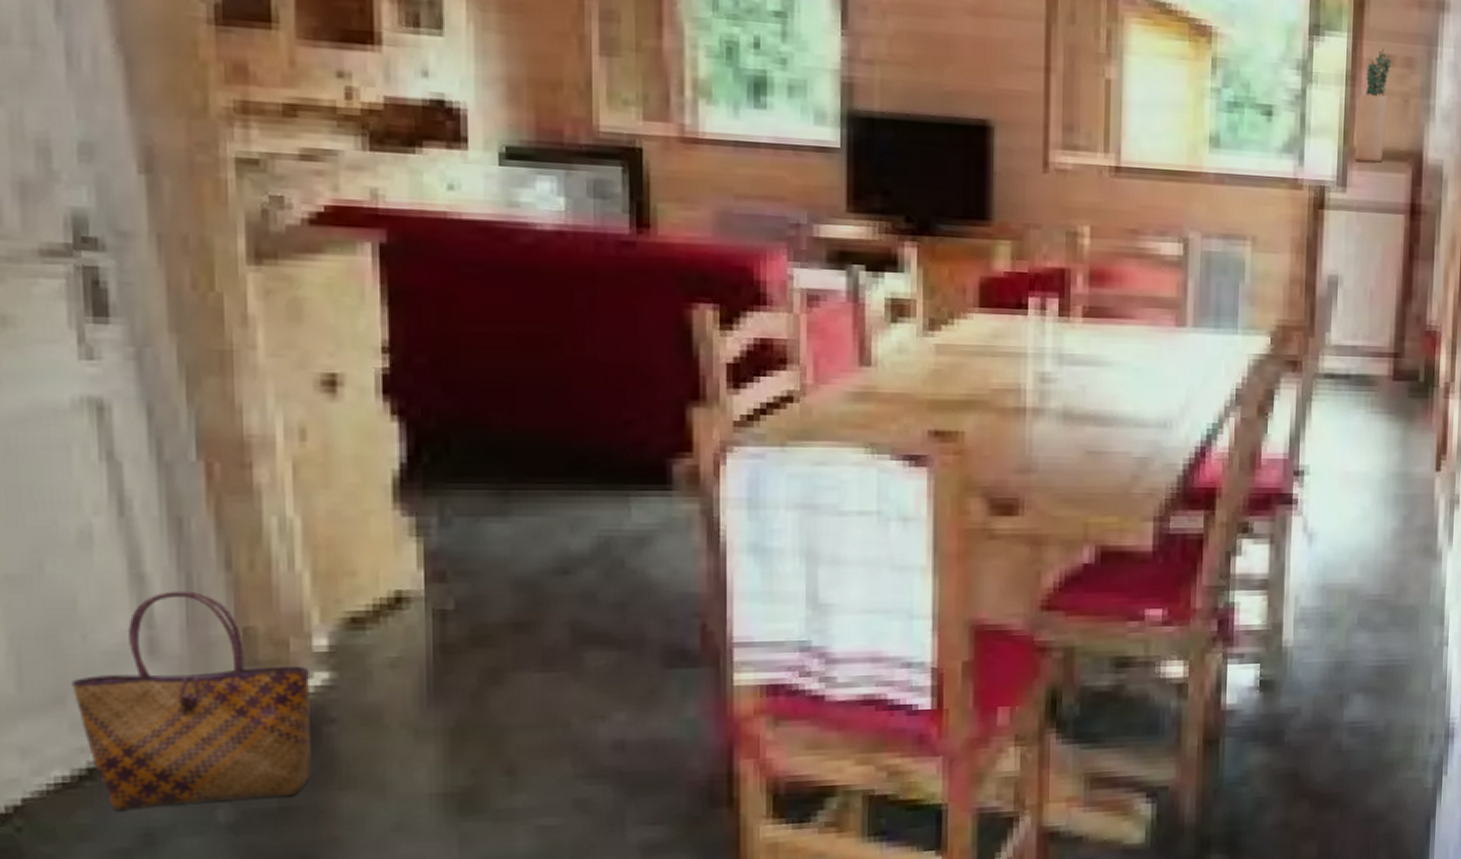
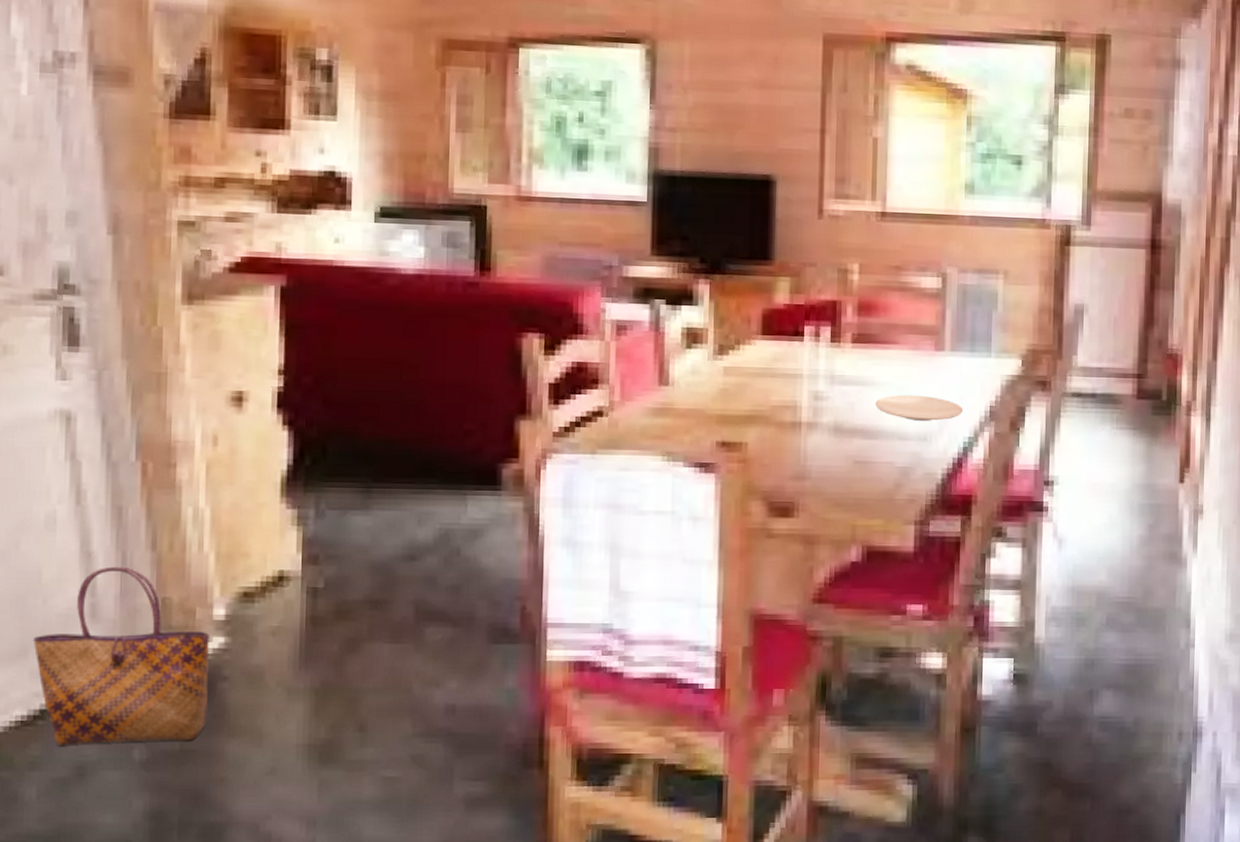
plate: none [1110,376,1207,405] -> present [875,394,964,421]
vase: present [1354,48,1392,163] -> none [1098,102,1131,203]

